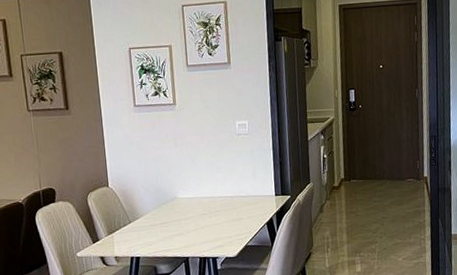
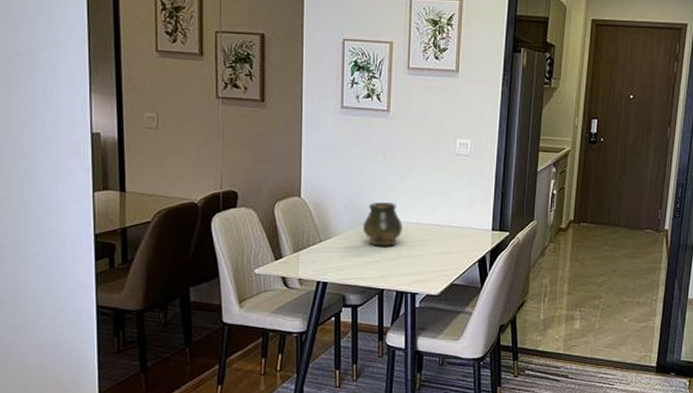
vase: none [164,182,199,221] -> present [362,202,402,246]

